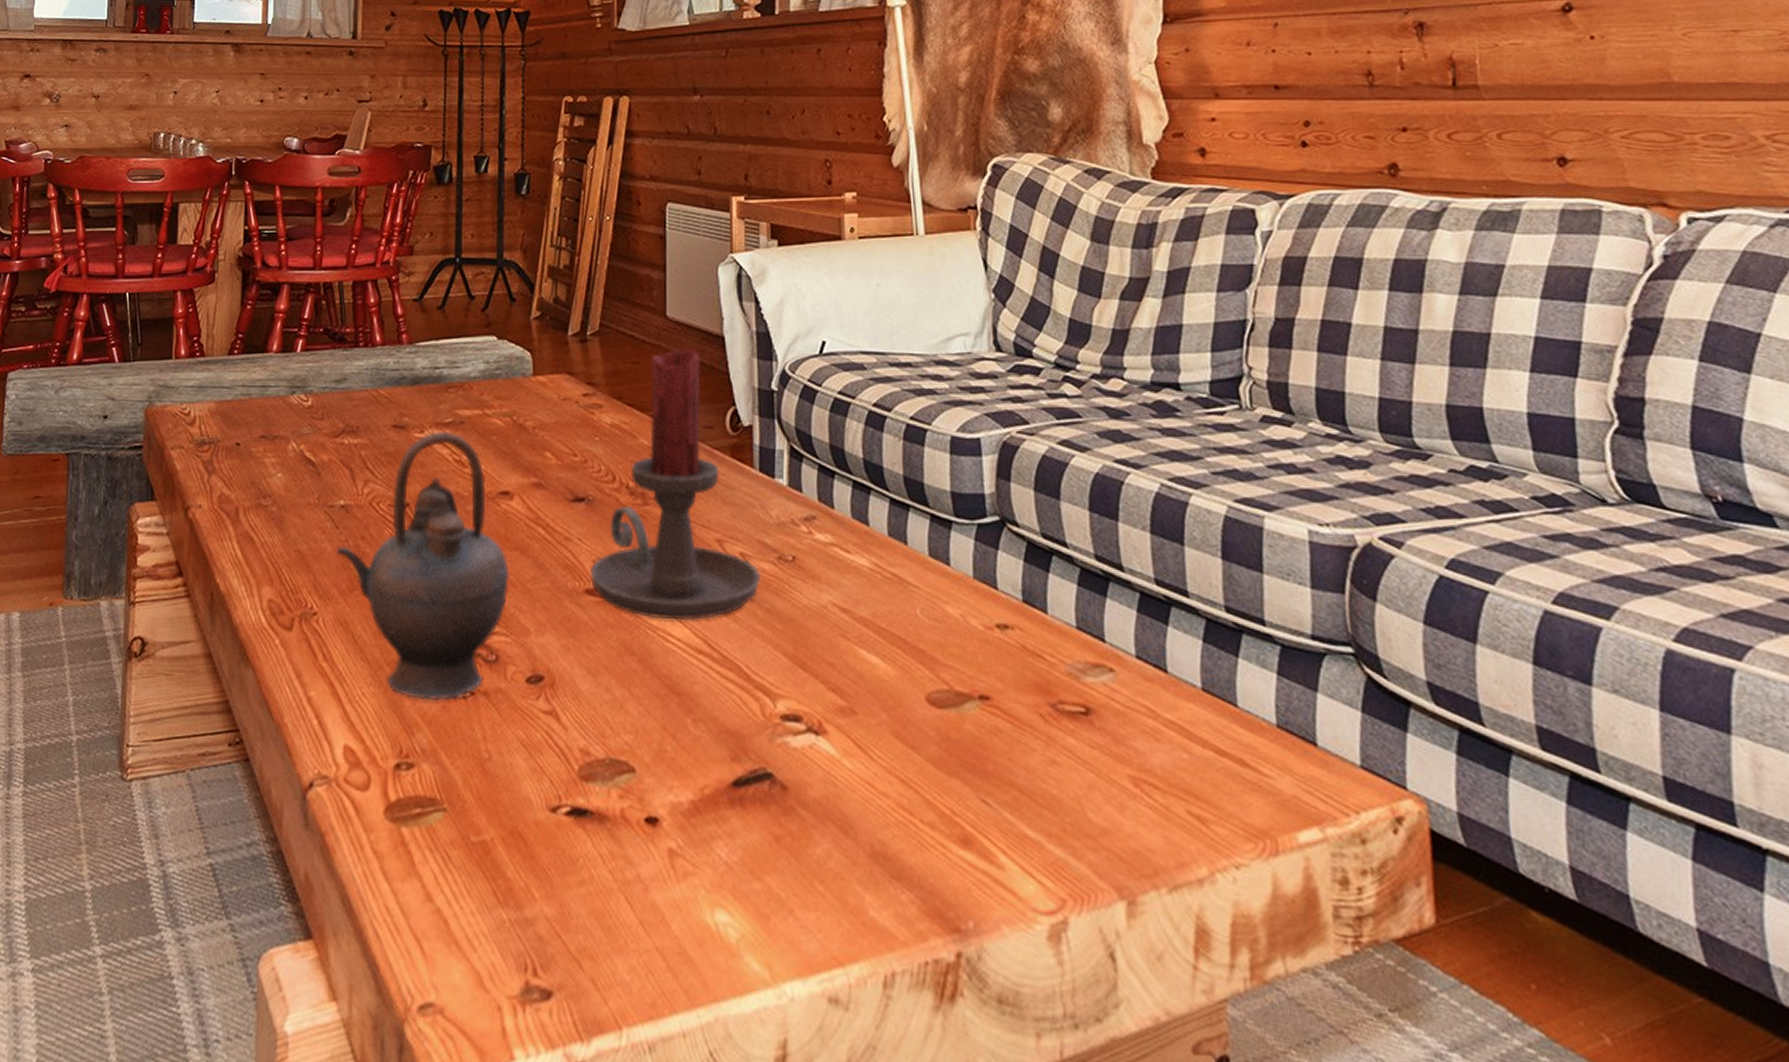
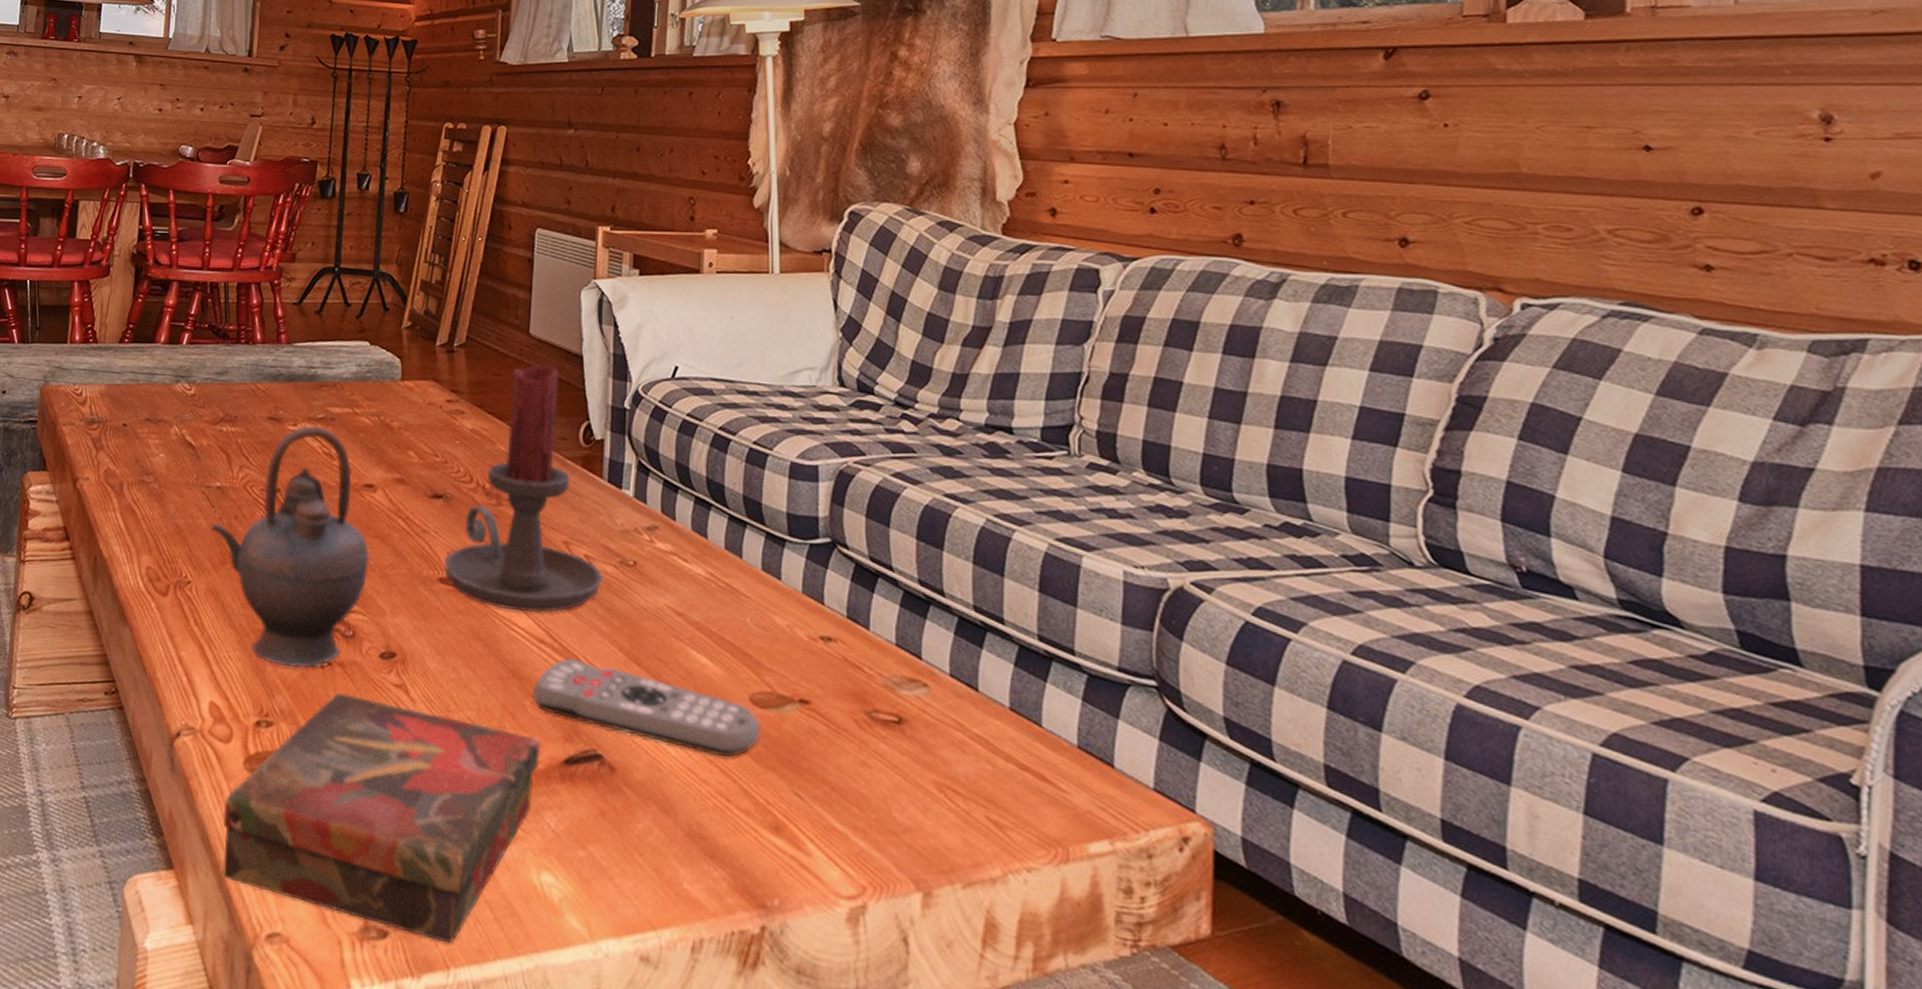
book: none [365,724,707,1000] -> present [223,692,541,944]
remote control: none [693,668,941,766] -> present [532,658,761,758]

